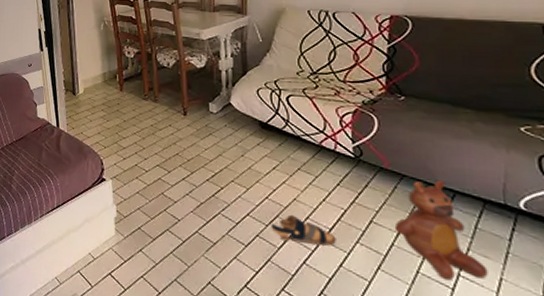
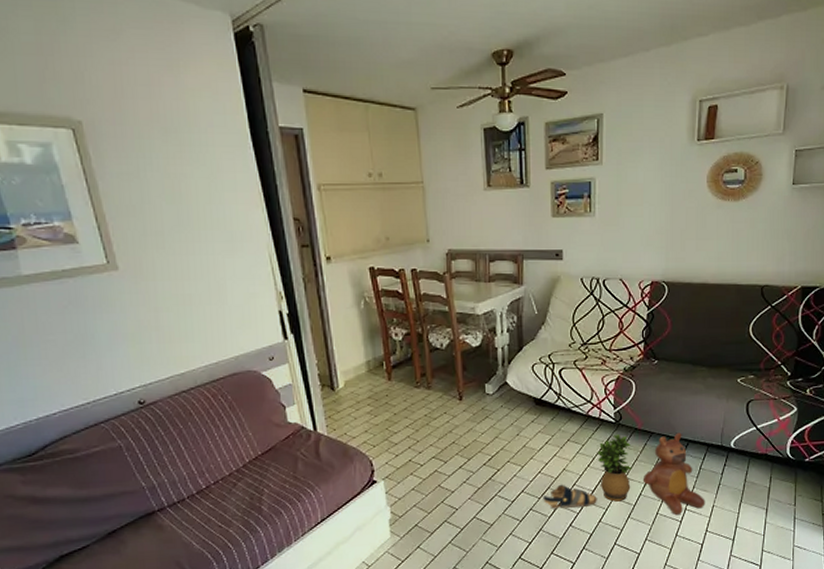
potted plant: none [333,171,380,248] -> present [597,434,632,502]

